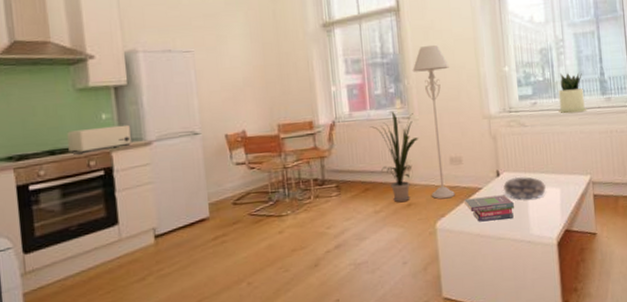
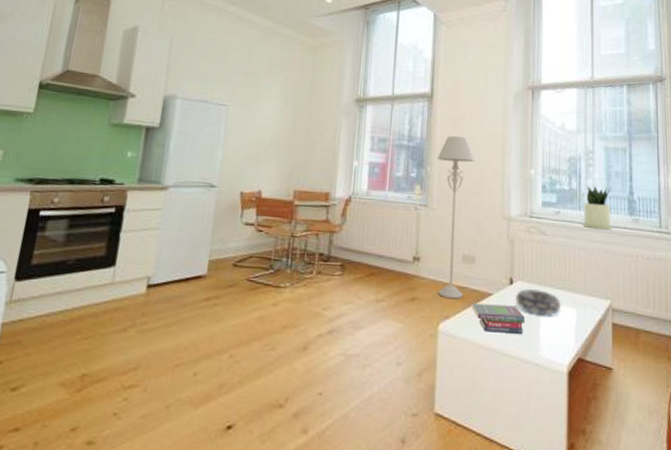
toaster: present [67,124,131,154] -> none [87,163,151,188]
house plant: present [370,111,418,203] -> none [385,196,433,295]

